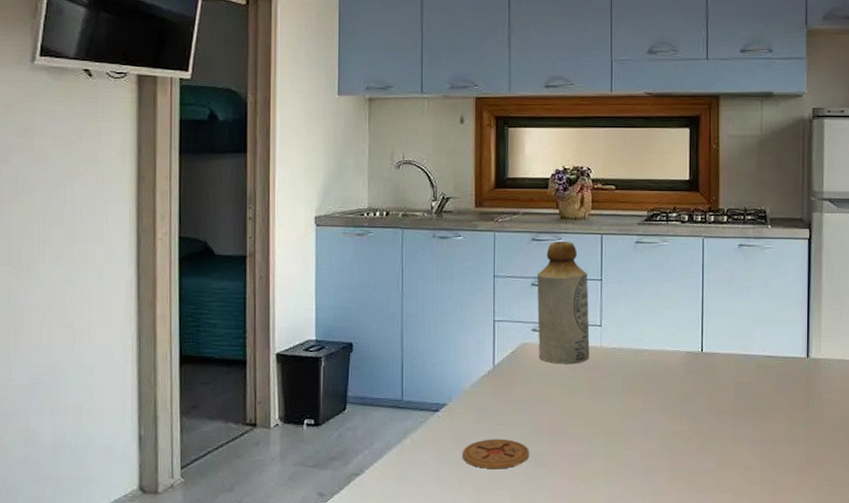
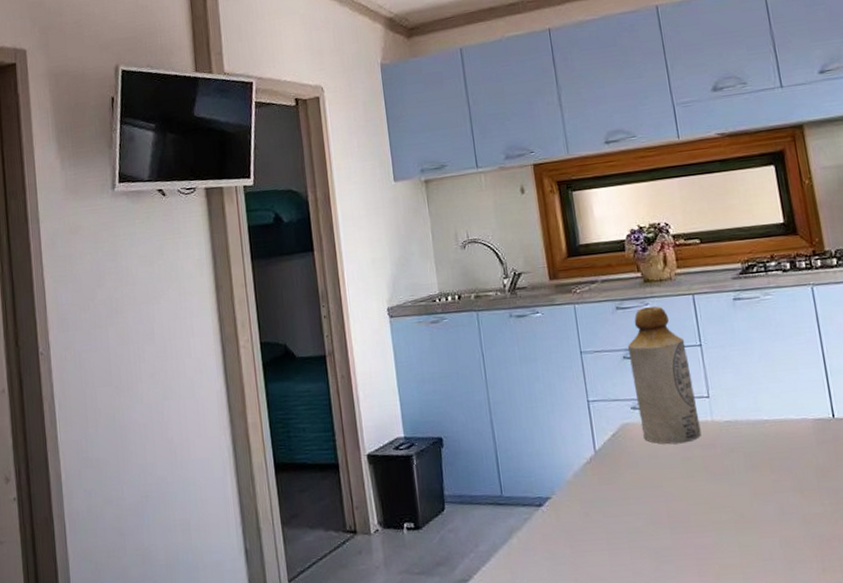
coaster: present [462,438,530,470] -> none [574,533,651,569]

